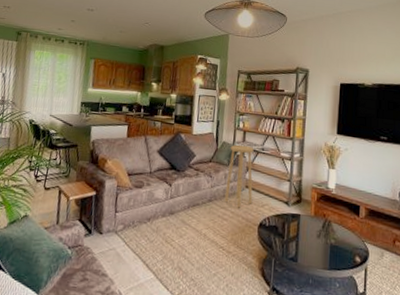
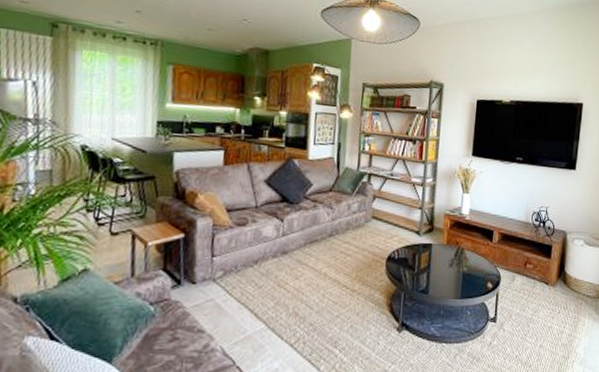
stool: present [224,144,254,208] -> none [347,170,382,242]

